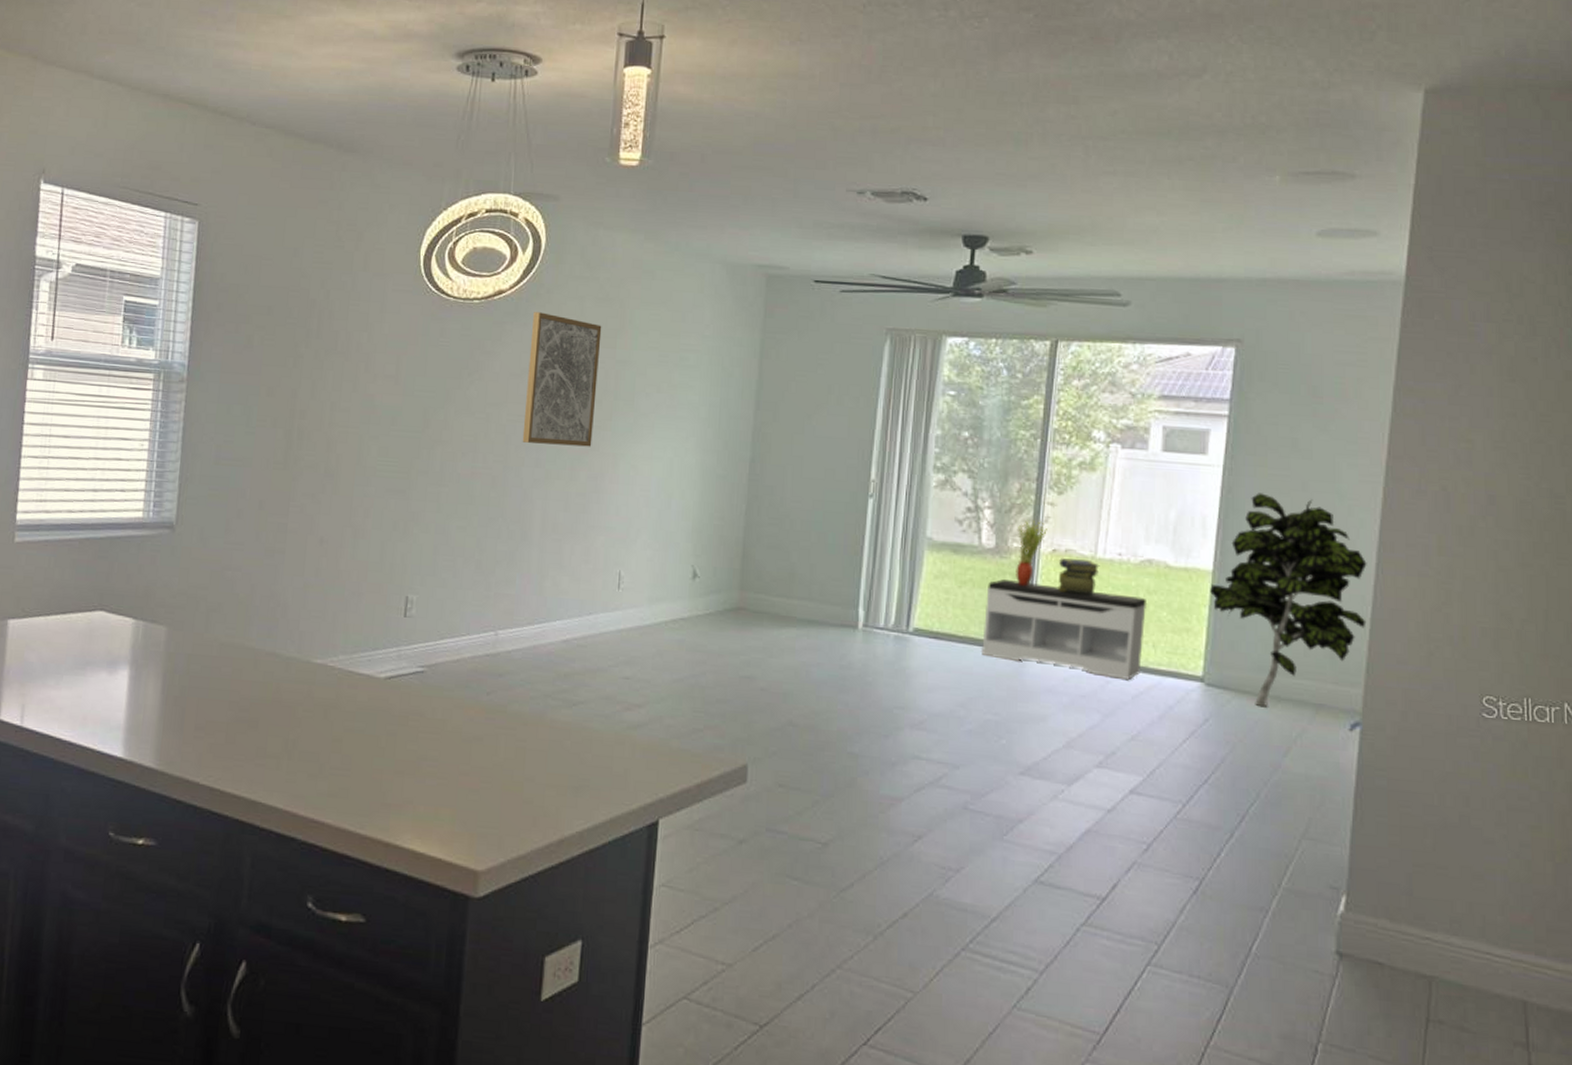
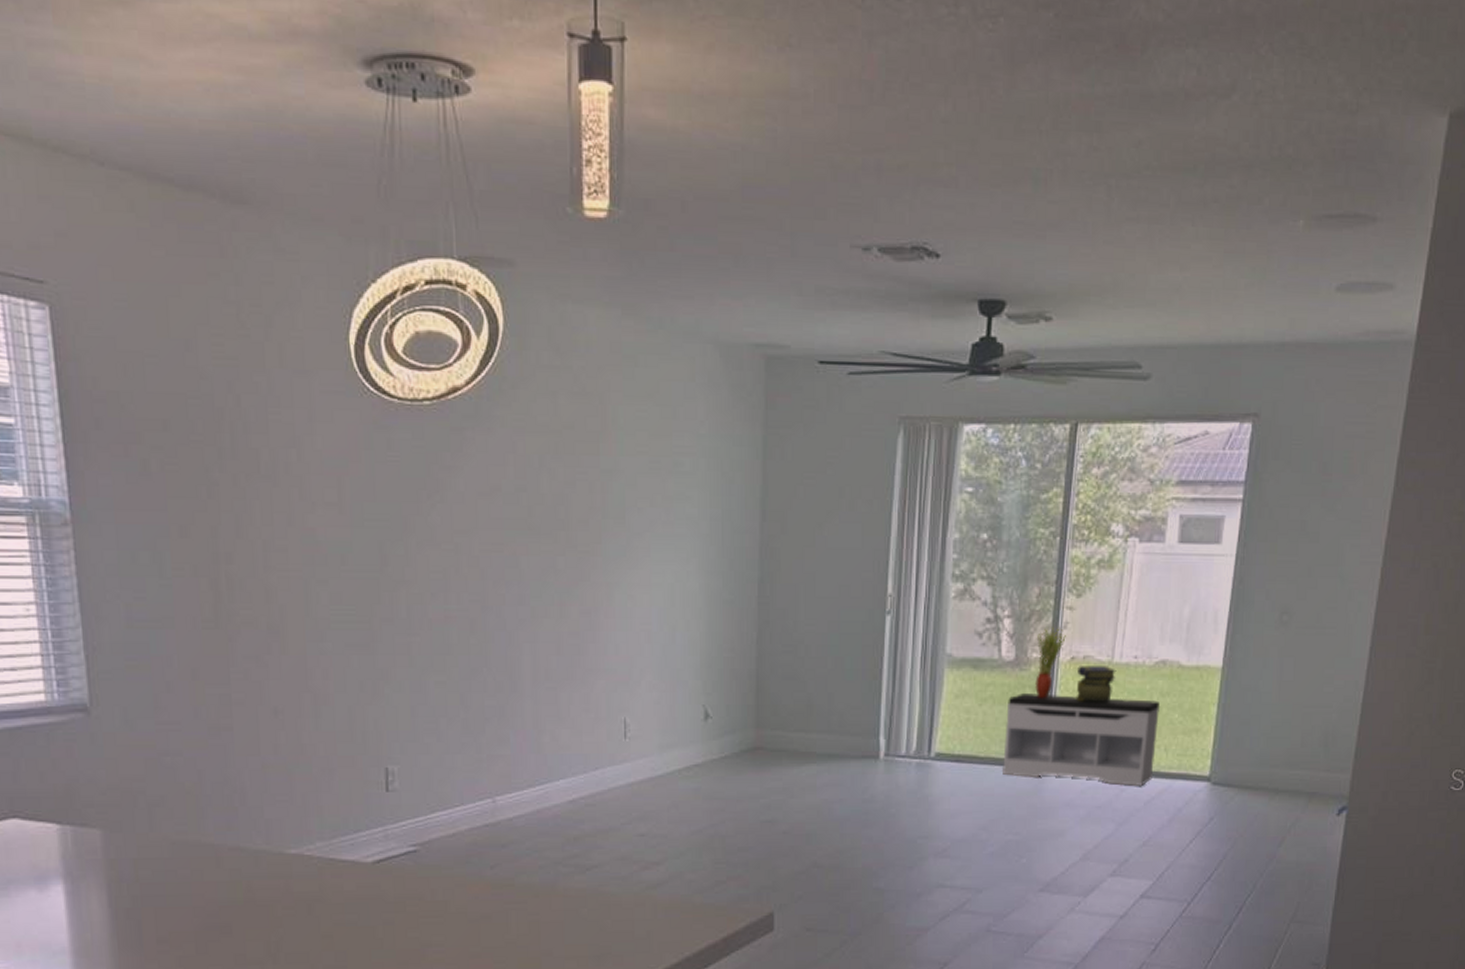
wall art: present [522,312,602,447] -> none [497,413,582,577]
indoor plant: present [1210,493,1367,708] -> none [1219,582,1362,801]

